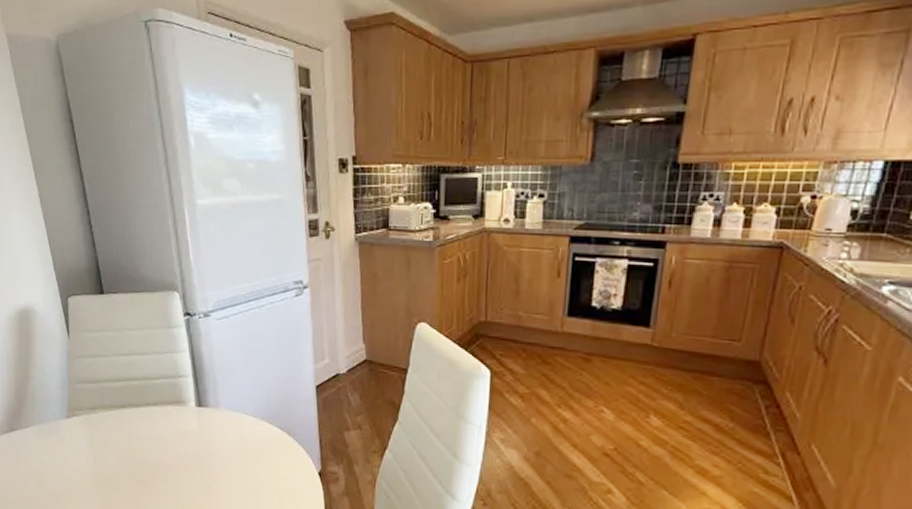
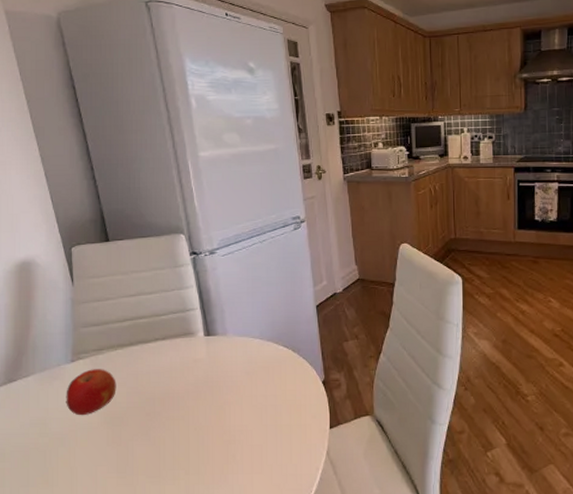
fruit: none [61,427,108,475] -> present [66,369,117,416]

